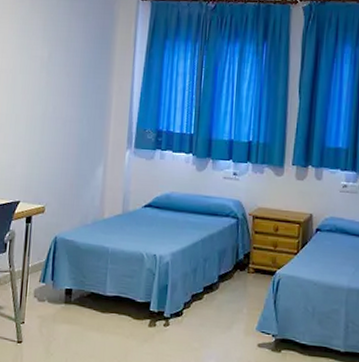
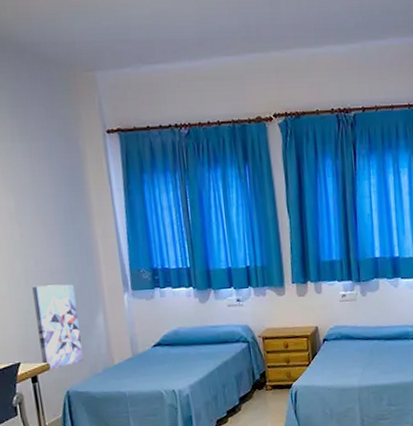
wall art: none [40,131,82,213] -> present [32,284,84,370]

